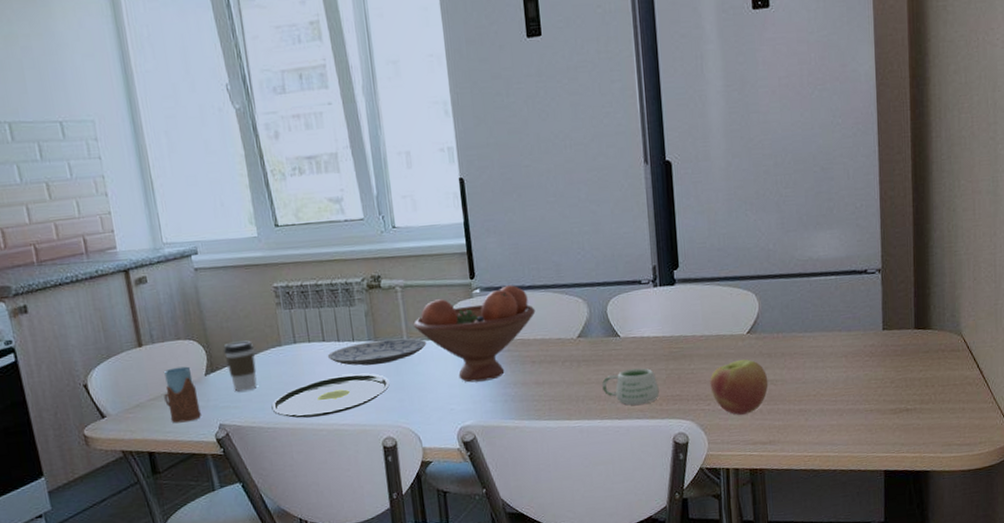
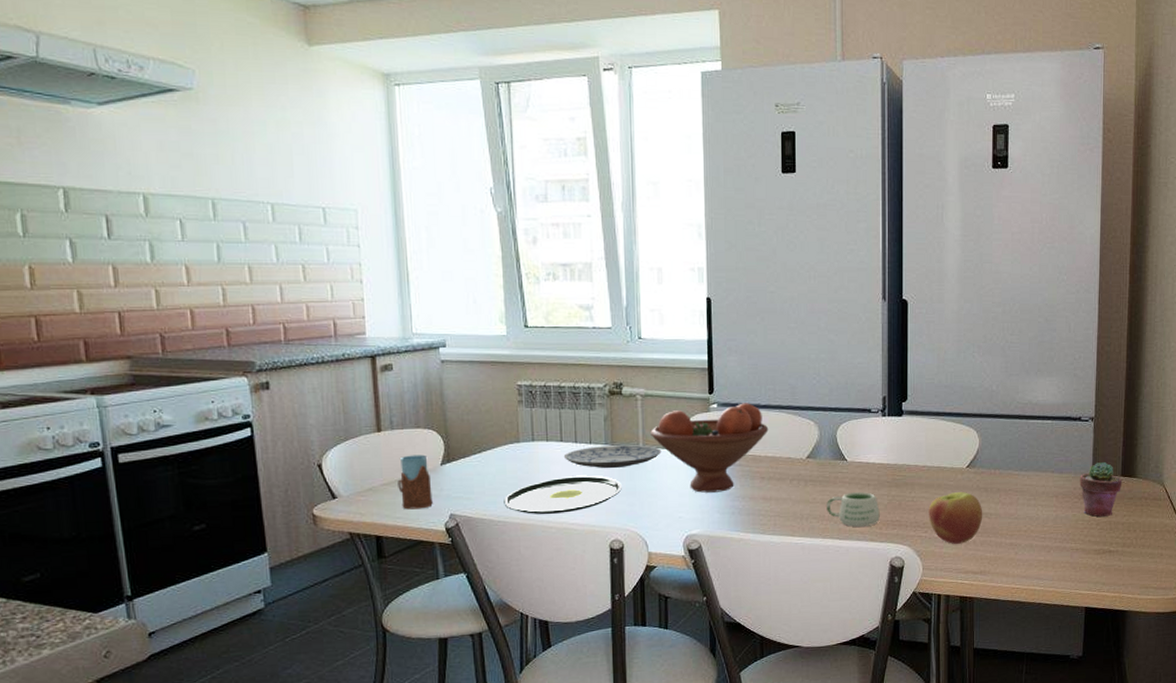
coffee cup: present [222,340,257,392] -> none [461,434,493,484]
potted succulent: none [869,315,916,374] -> present [1079,461,1123,517]

